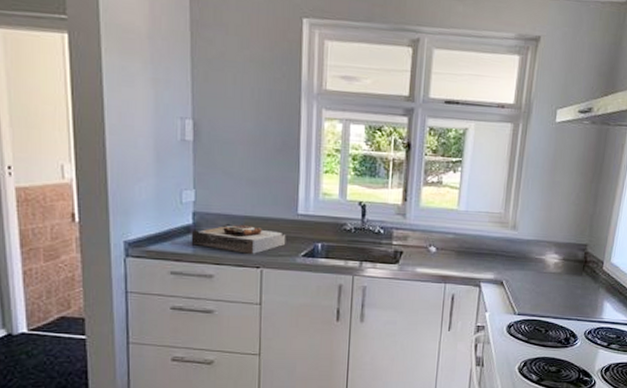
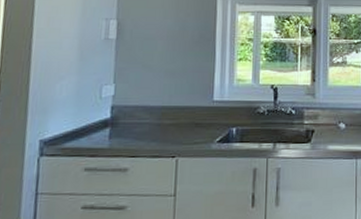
toast: present [191,223,286,254] -> none [108,114,202,144]

